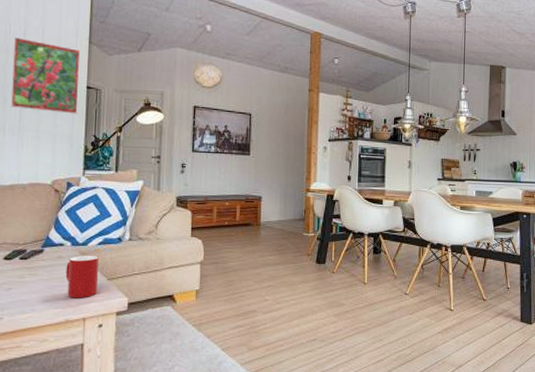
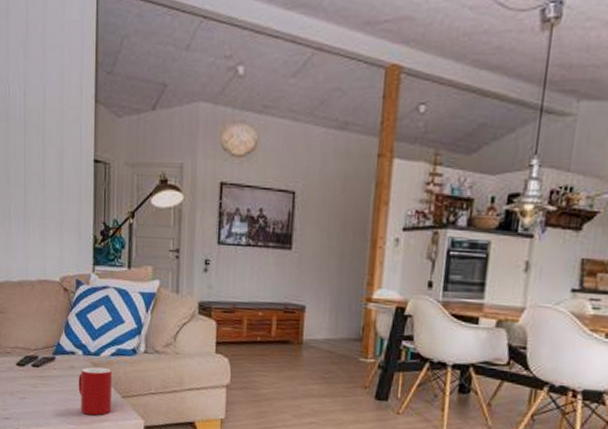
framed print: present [10,36,81,114] -> none [13,99,86,196]

